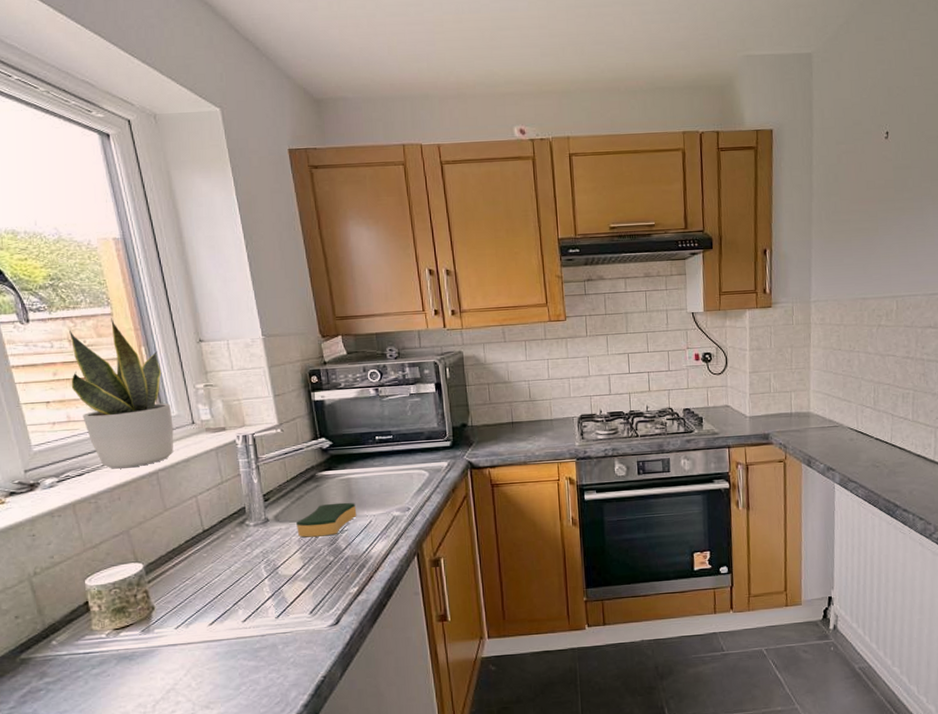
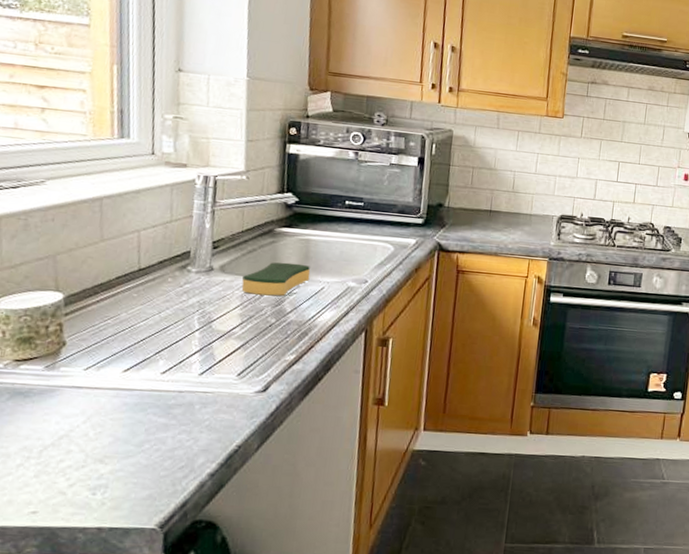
potted plant: present [69,318,174,469] -> none [26,29,133,190]

